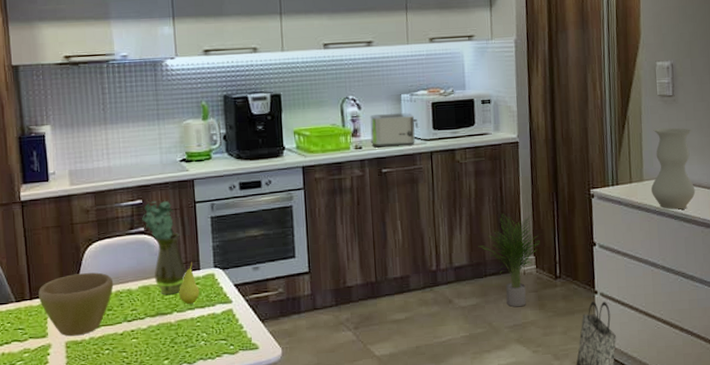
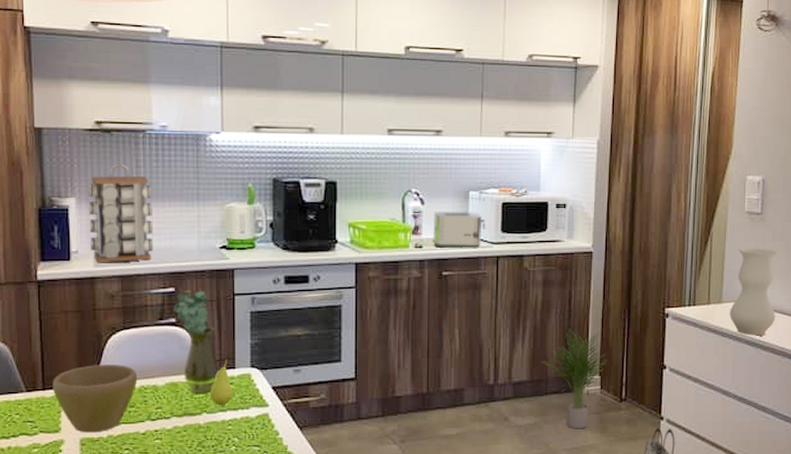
spice rack: none [60,92,122,181] -> present [87,163,154,262]

